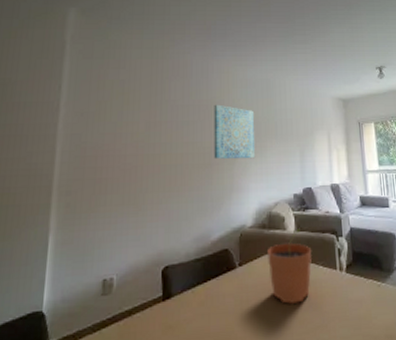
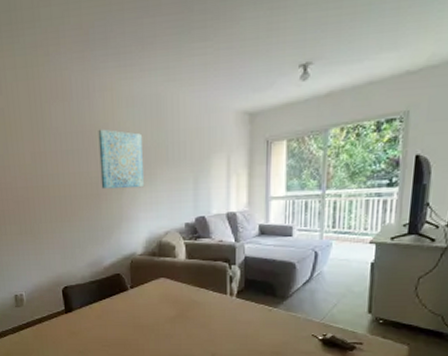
plant pot: present [268,229,313,305] -> none [158,257,203,322]

